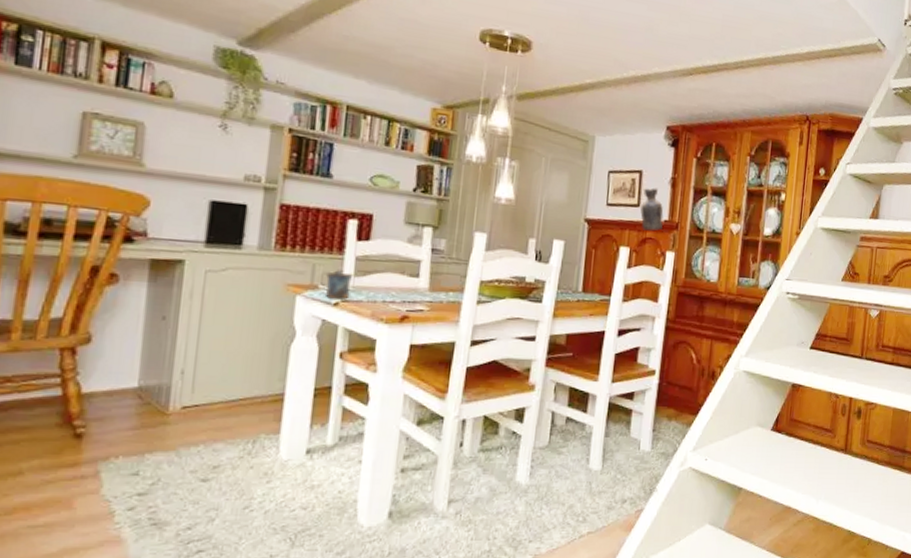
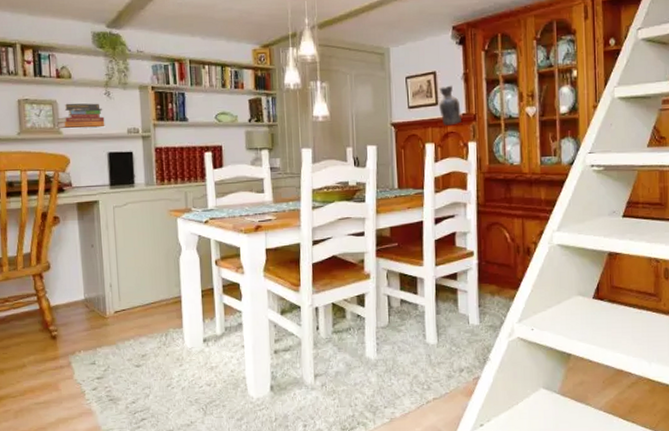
books: none [140,128,214,168] -> present [58,103,105,129]
mug: present [325,270,354,301] -> none [195,194,216,219]

